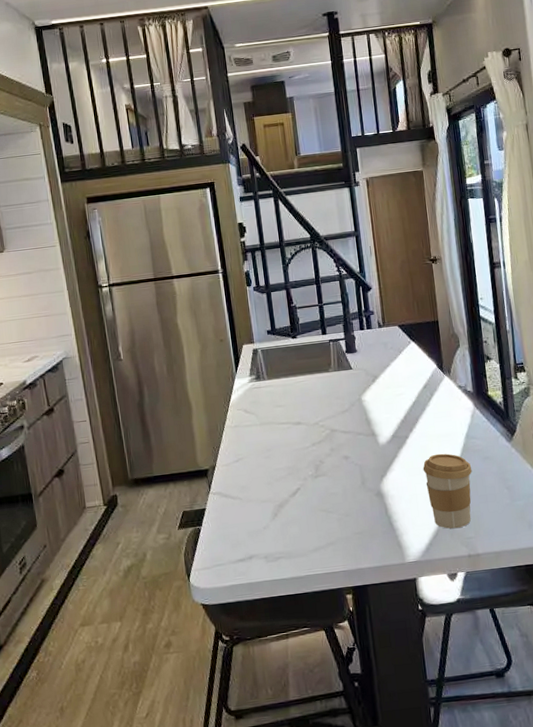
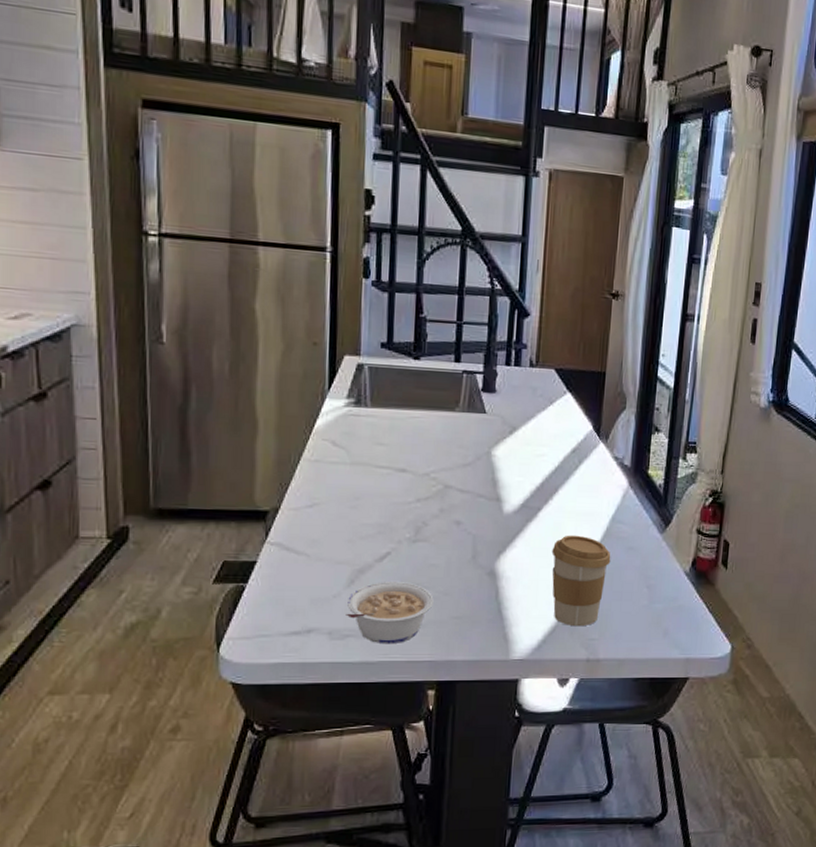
legume: none [275,510,339,562] -> present [346,582,434,645]

